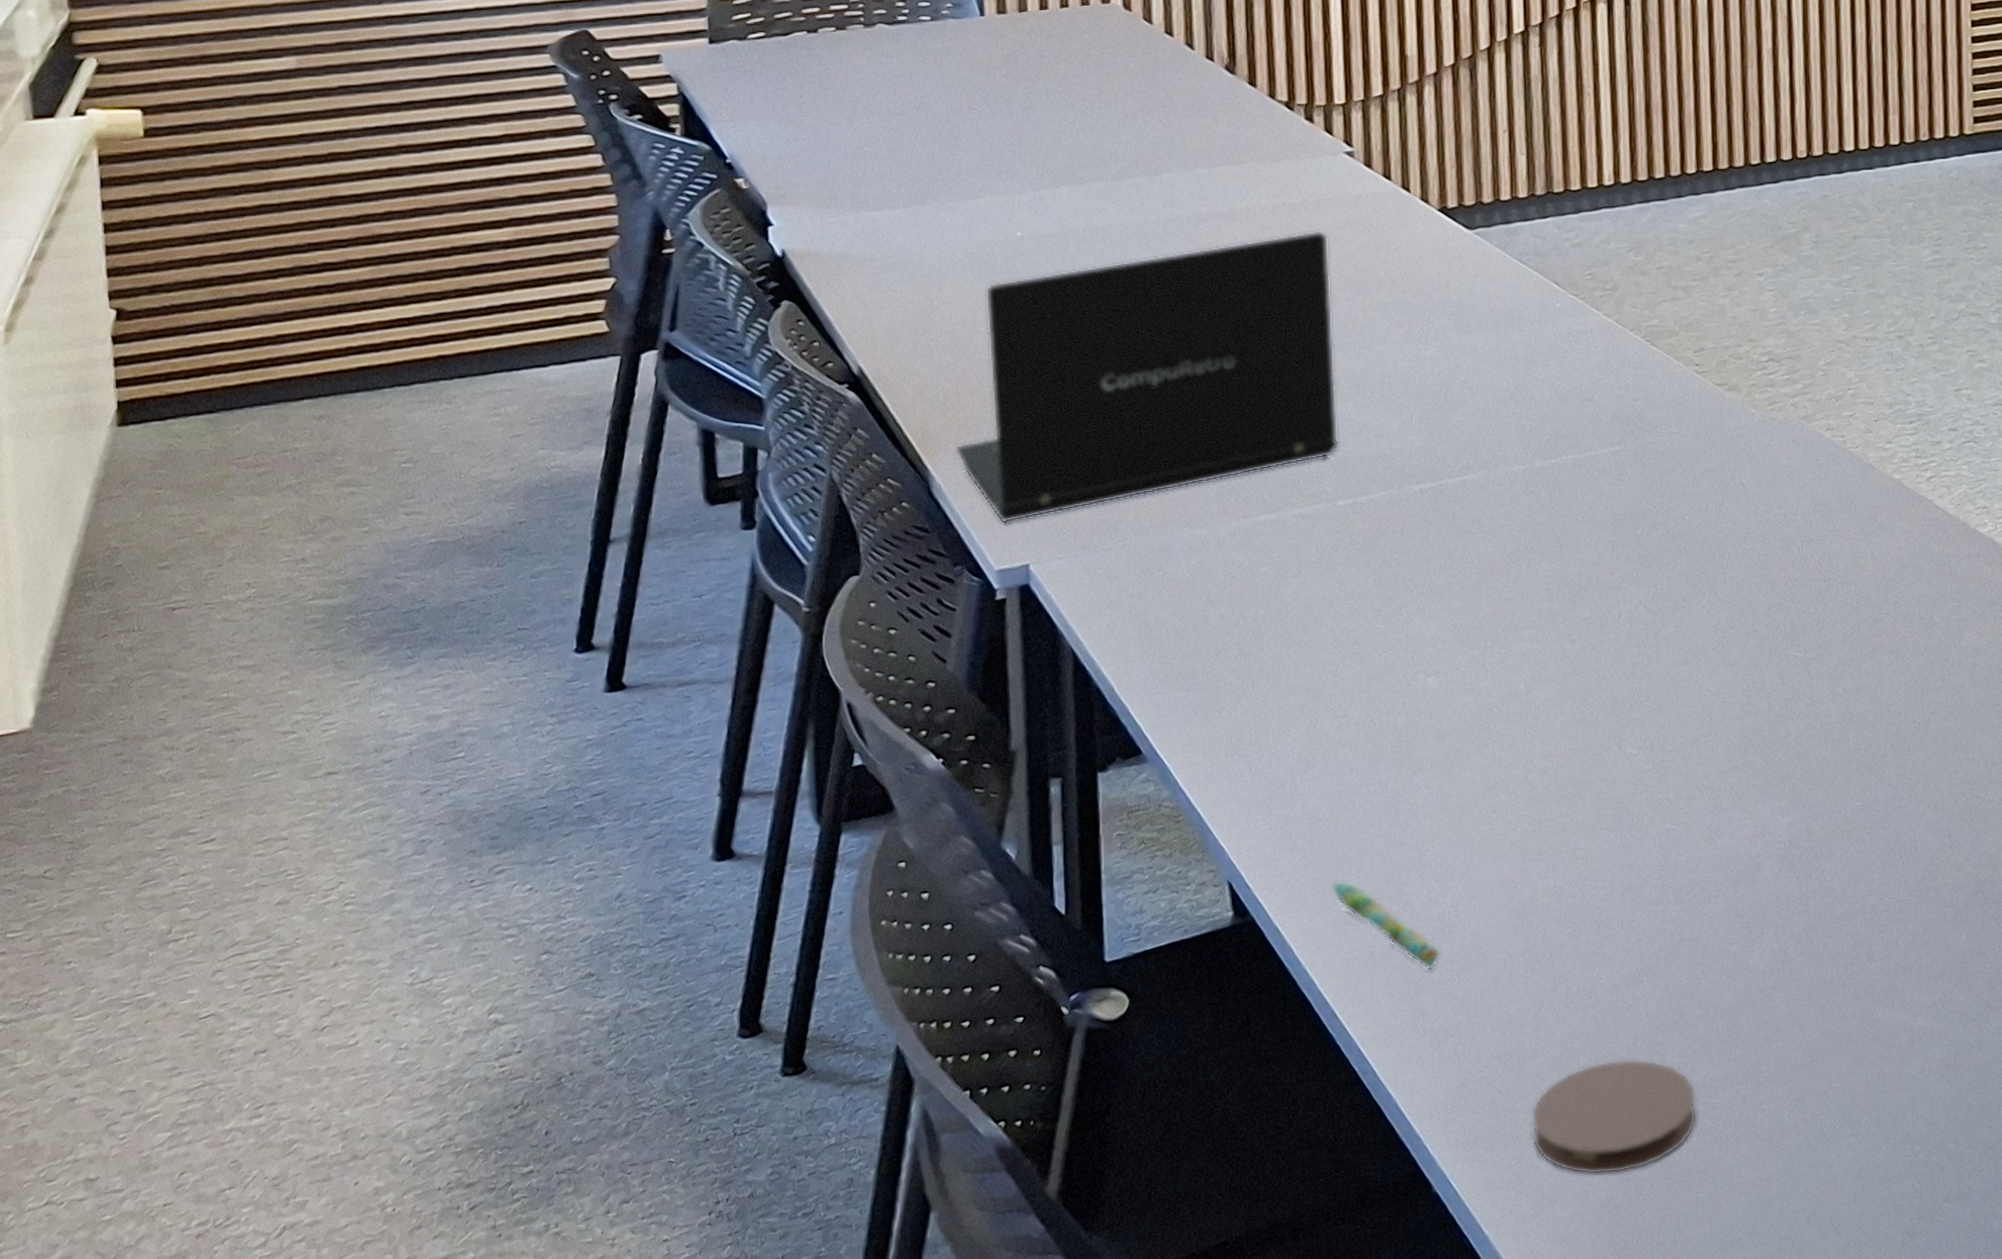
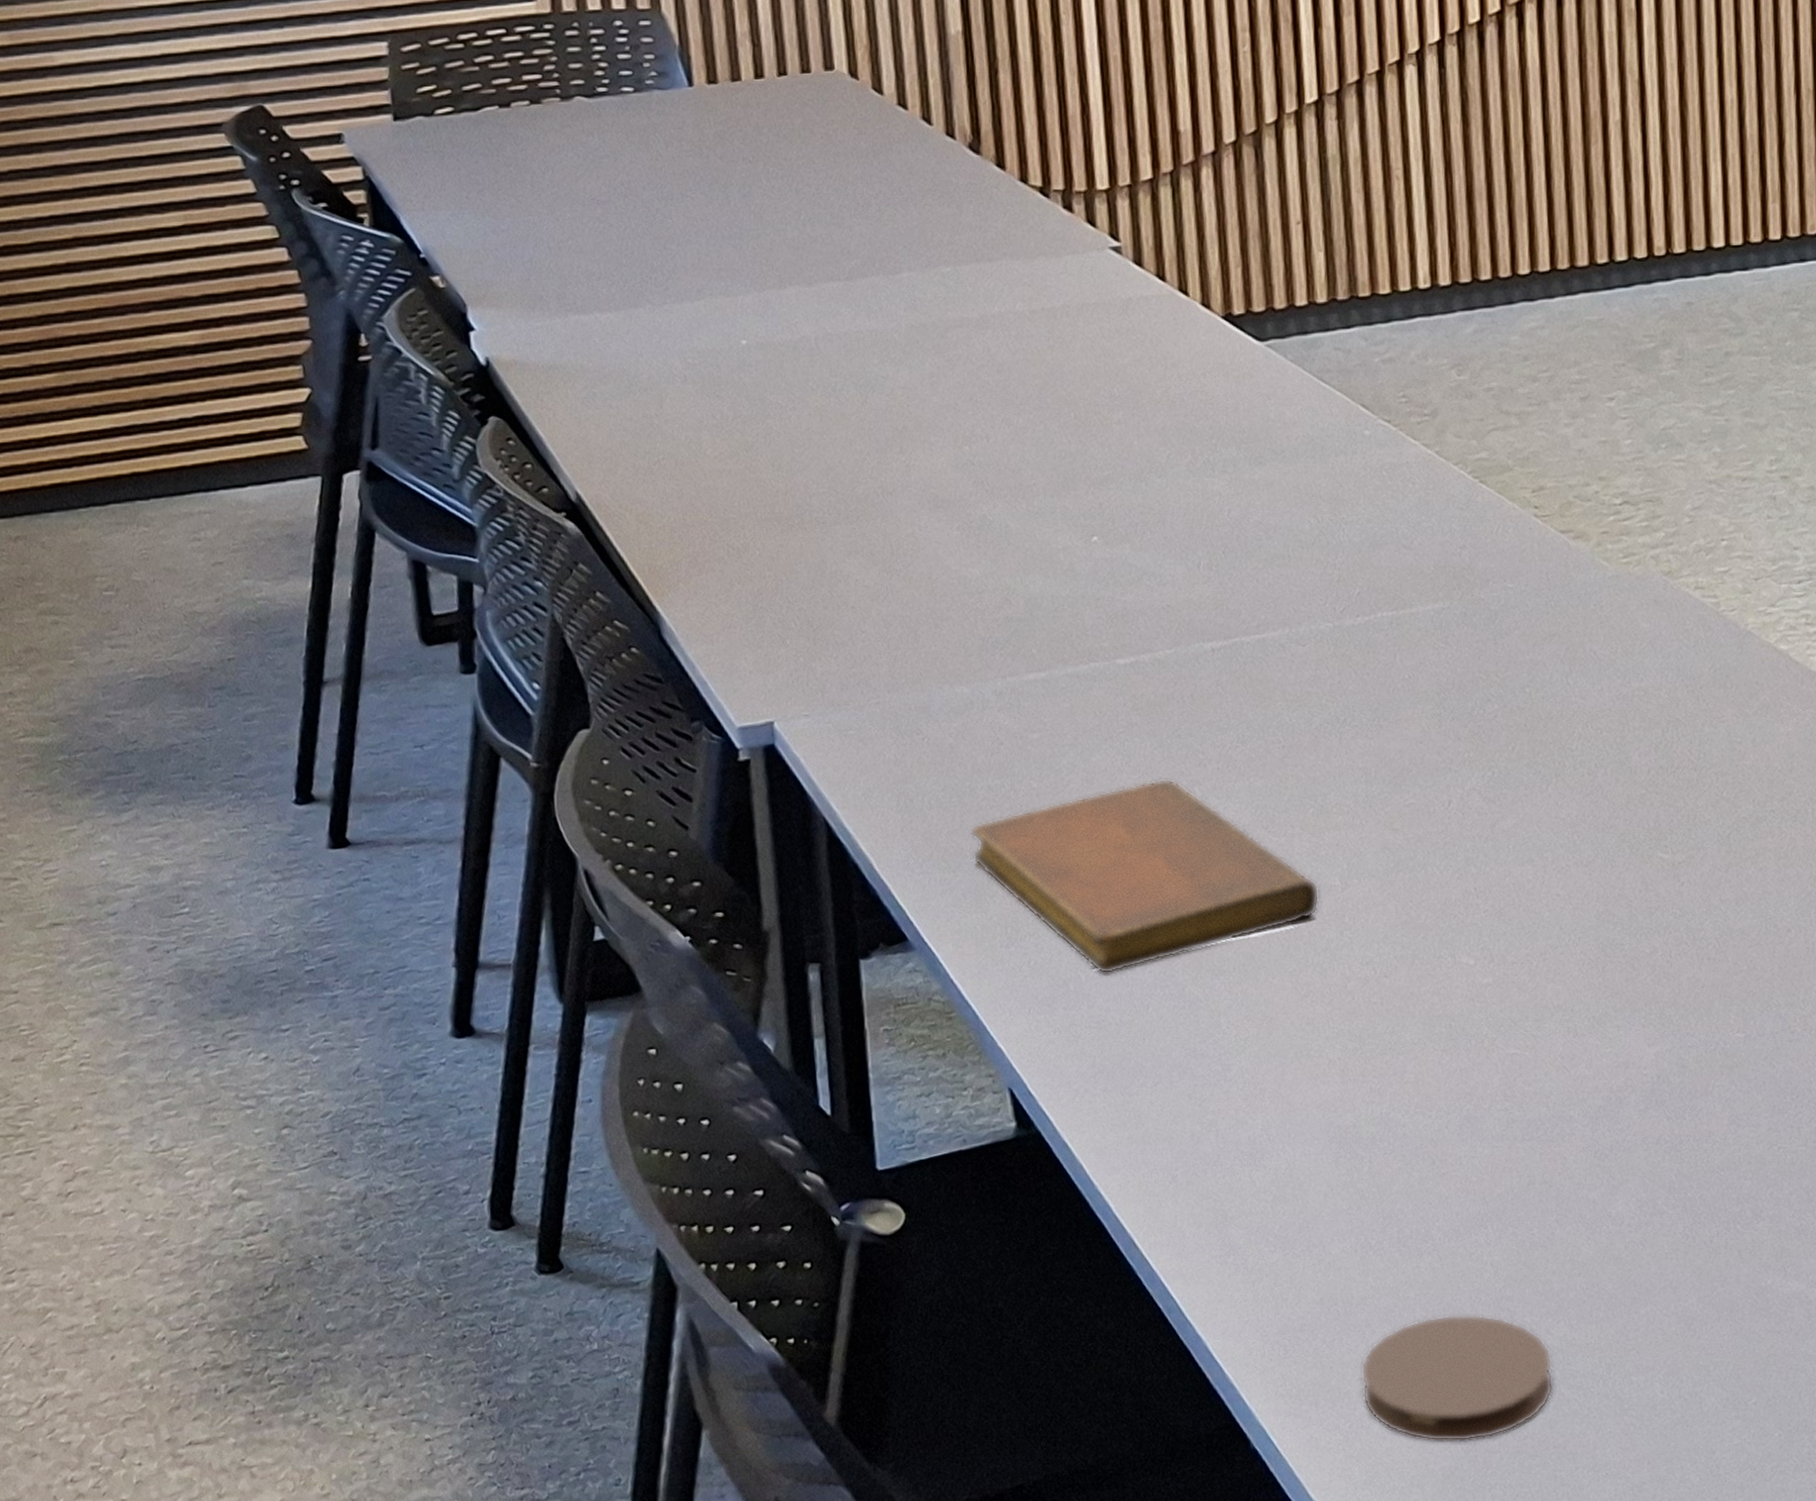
laptop: present [955,230,1339,523] -> none [685,340,1117,674]
notebook: none [1202,602,1507,776] -> present [970,778,1320,974]
pen: present [1332,880,1441,970] -> none [1125,1094,1252,1200]

